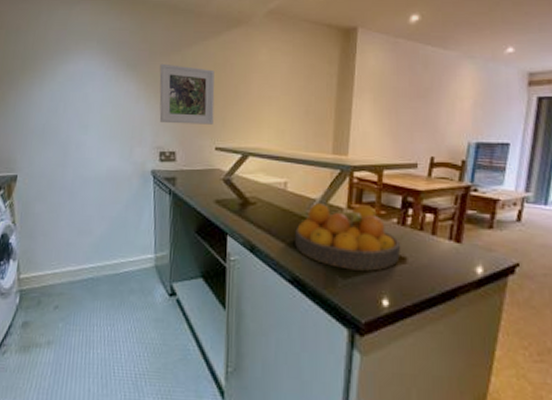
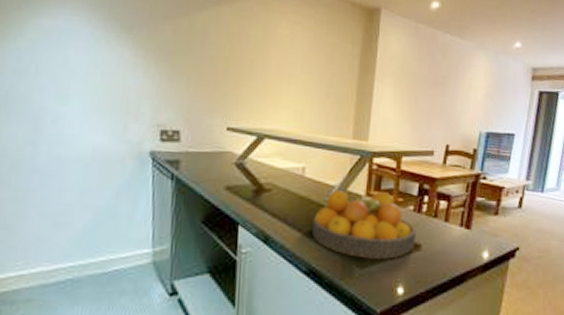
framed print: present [159,63,215,125] -> none [161,27,228,102]

